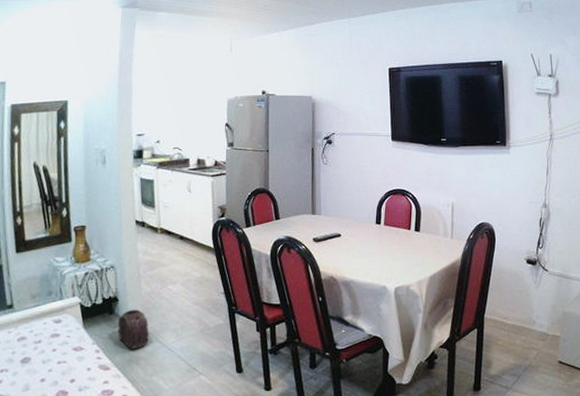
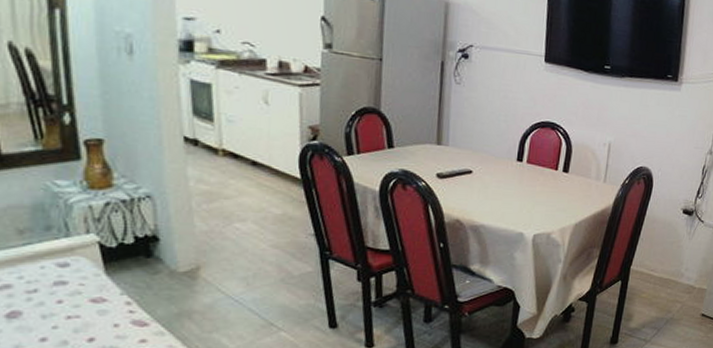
bag: present [117,309,149,349] -> none [158,251,207,300]

